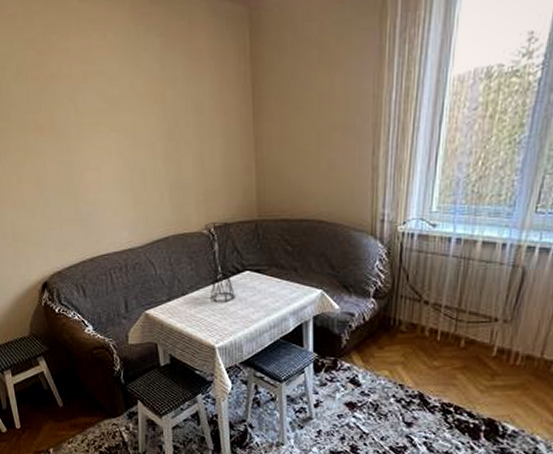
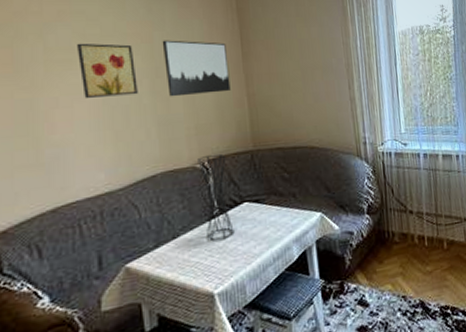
wall art: none [101,105,153,161] -> present [77,43,138,98]
wall art: none [174,99,239,161] -> present [162,40,231,97]

